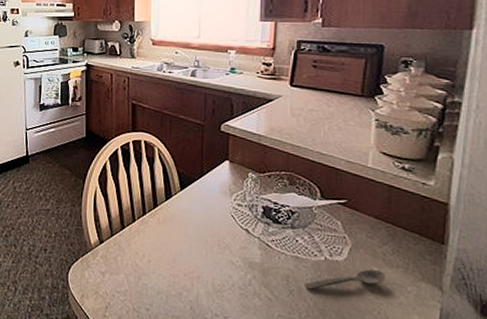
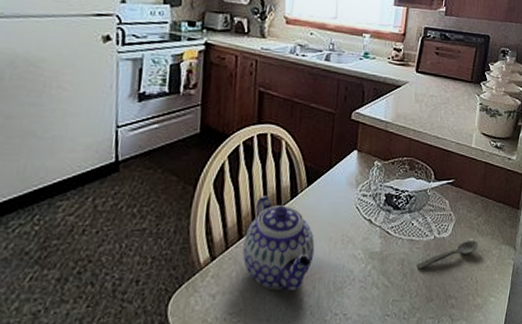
teapot: none [125,194,191,285] -> present [242,195,315,292]

